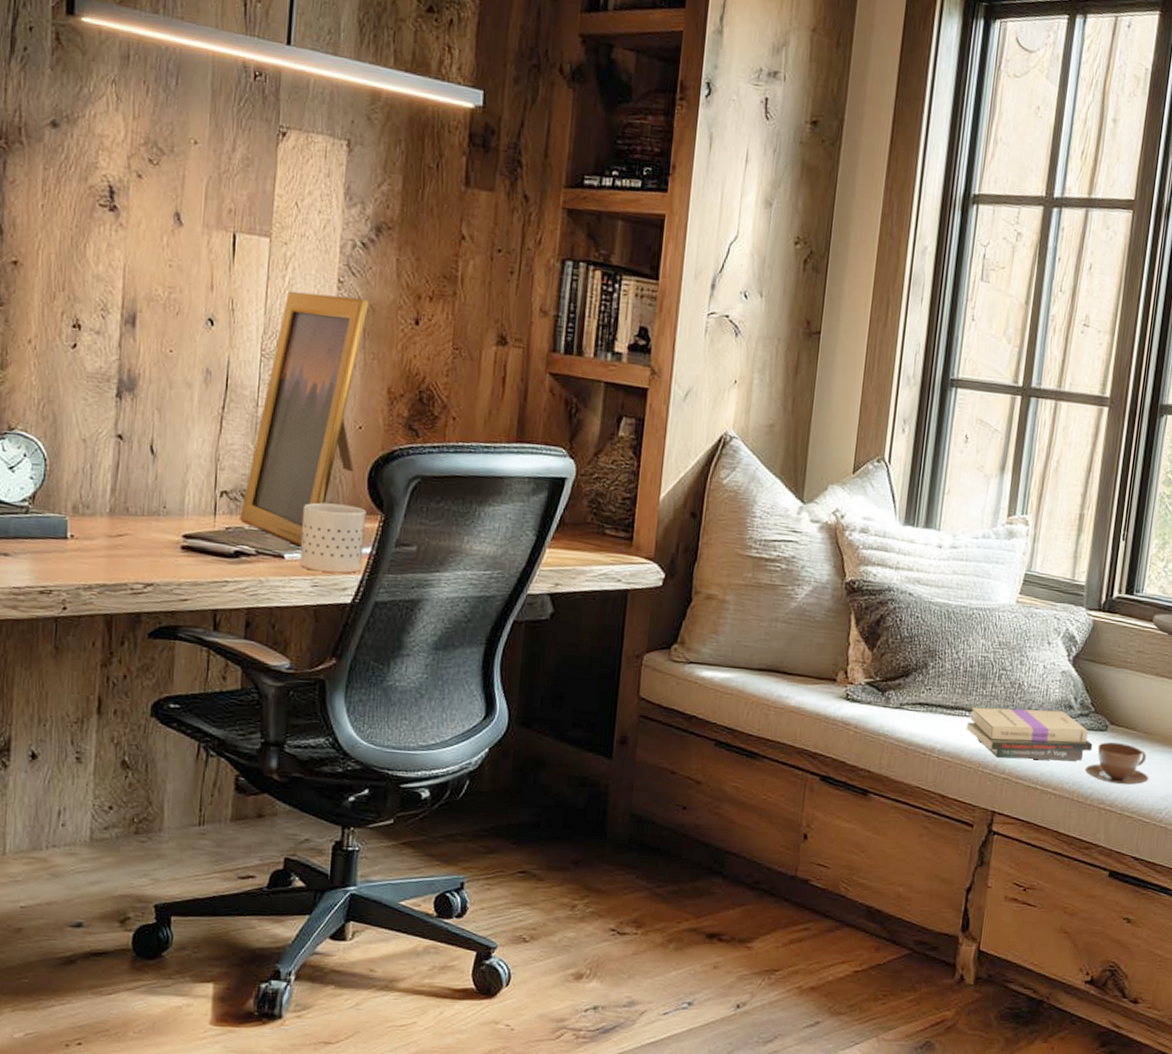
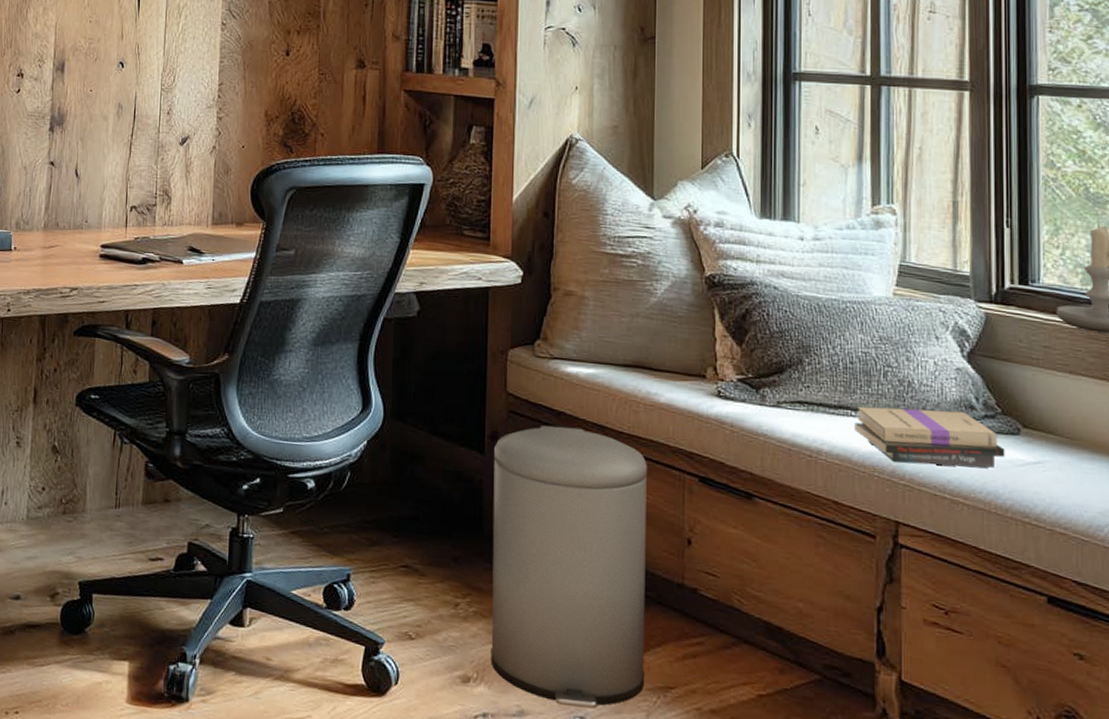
picture frame: present [238,291,369,548] -> none [145,35,247,254]
mug: present [300,502,367,574] -> none [195,213,251,276]
pedal bin: none [604,729,773,994] -> present [491,425,647,709]
teacup: present [1084,742,1149,785] -> none [999,447,1081,497]

